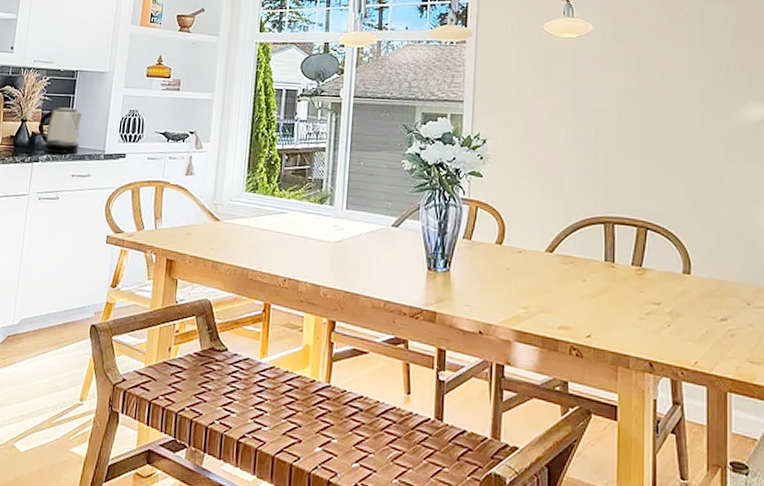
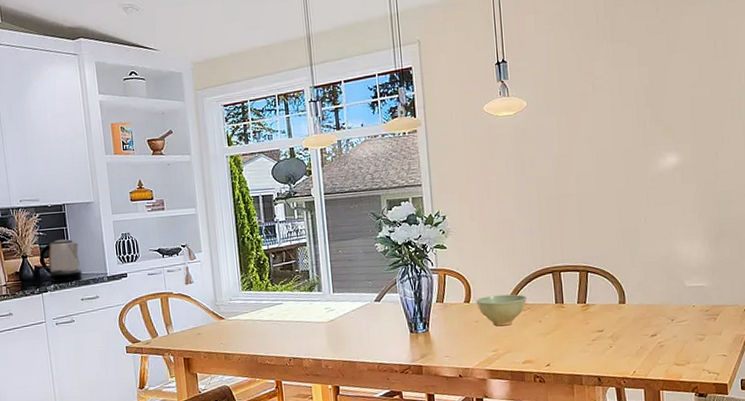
bowl: none [509,239,572,280] -> present [475,294,528,327]

